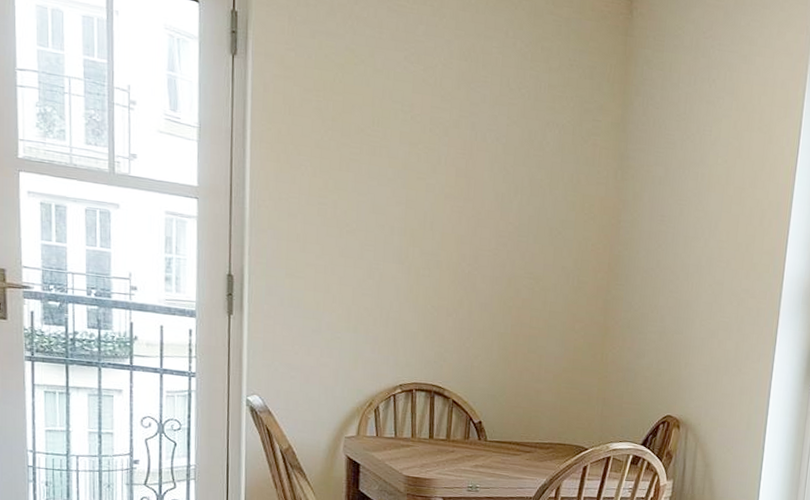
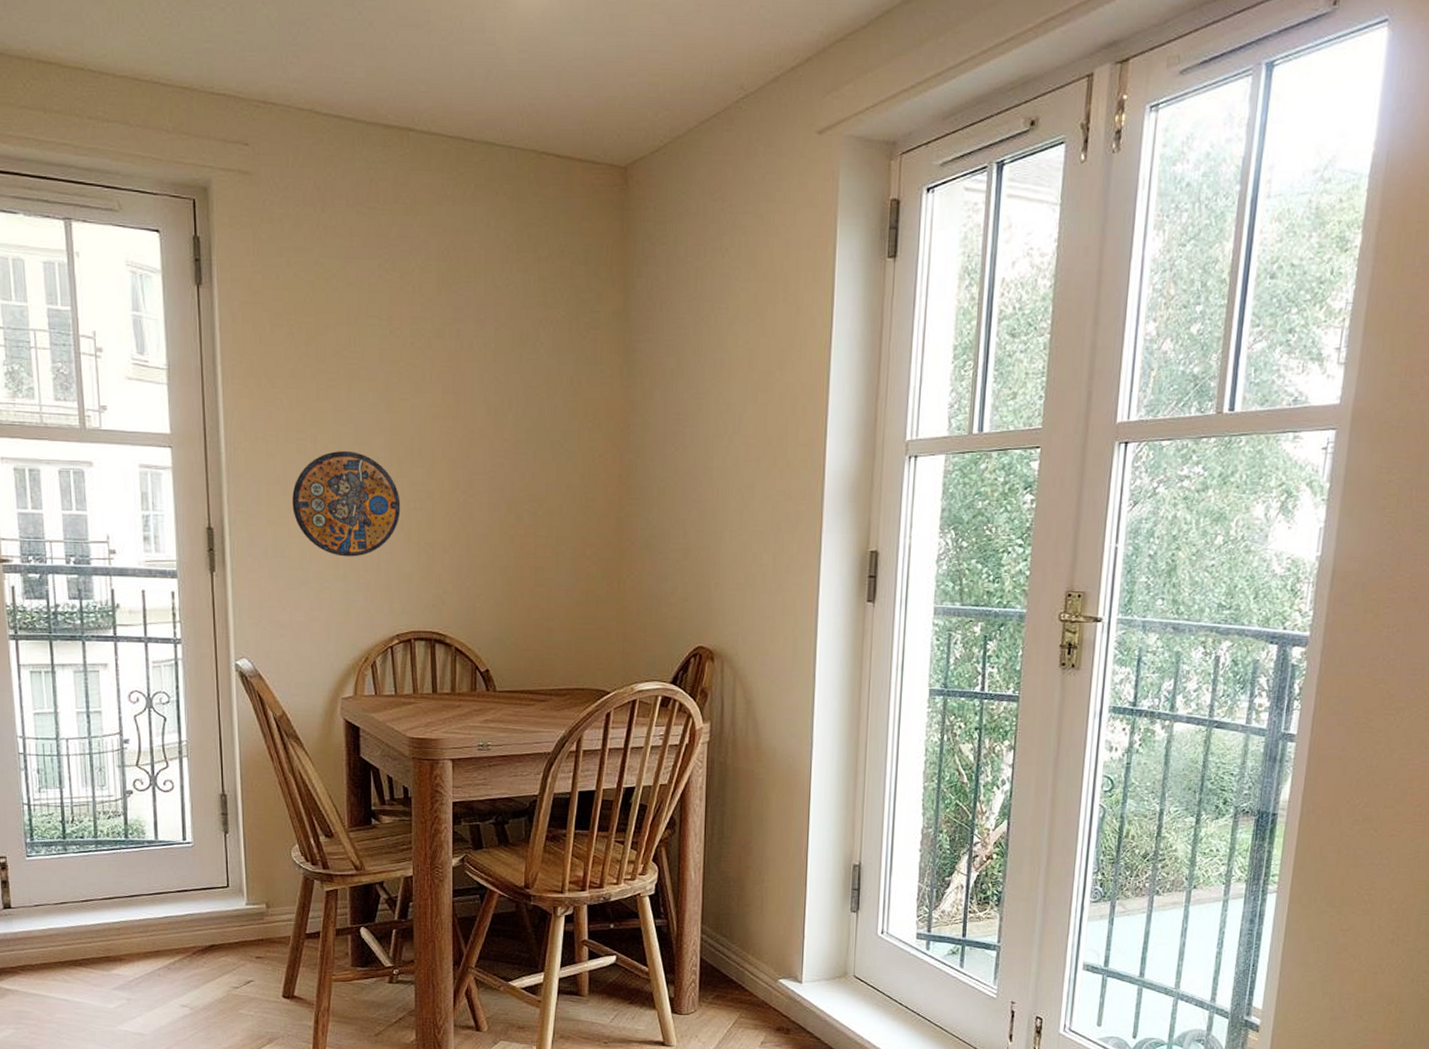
manhole cover: none [310,217,411,313] -> present [292,451,401,557]

